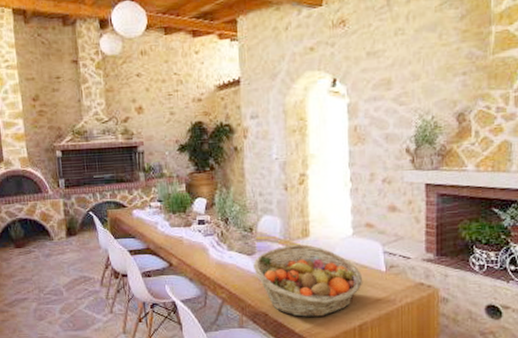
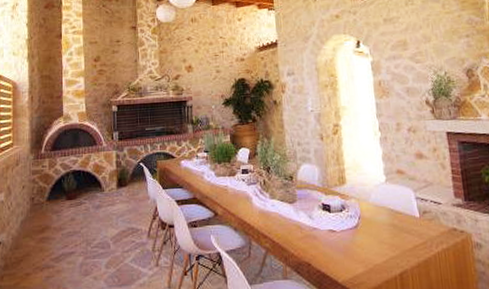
fruit basket: present [252,244,363,318] -> none [294,192,400,267]

